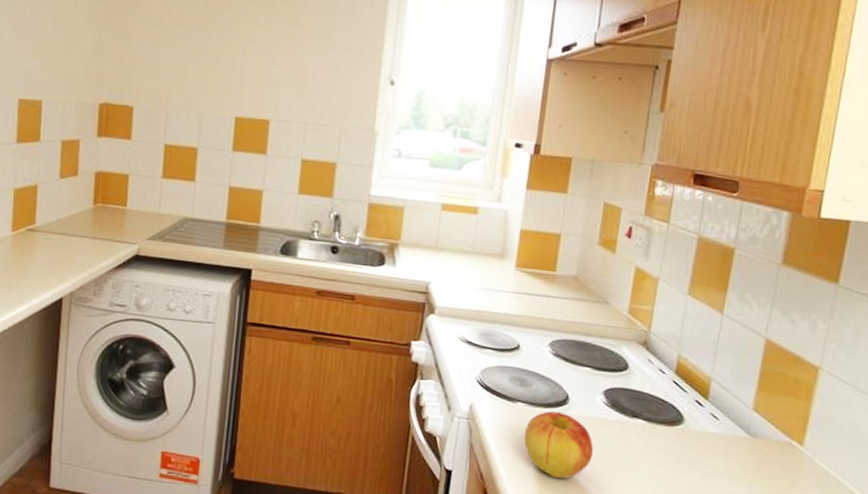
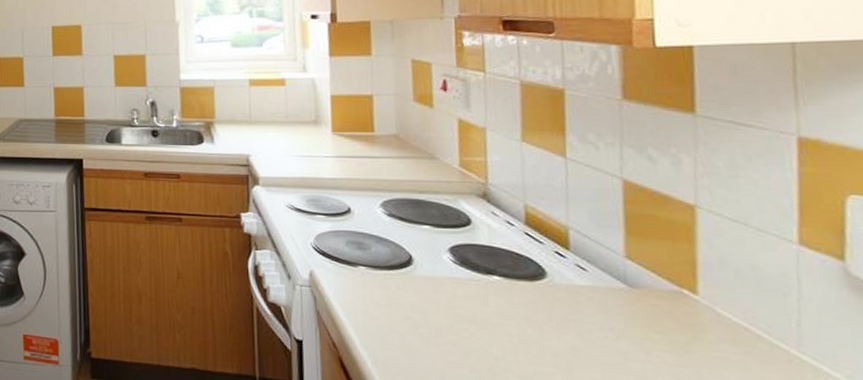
apple: present [524,411,593,479] -> none [372,273,450,344]

